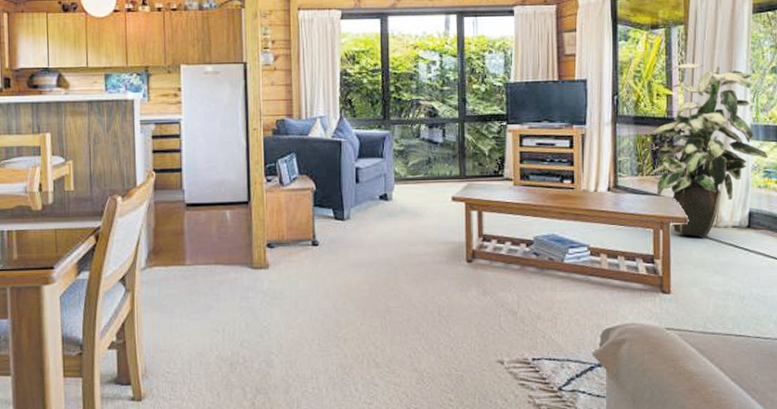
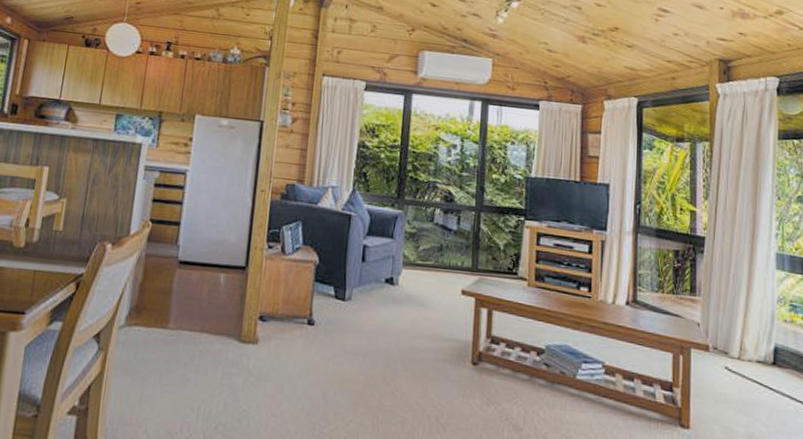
indoor plant: present [650,63,768,238] -> none [671,180,794,371]

